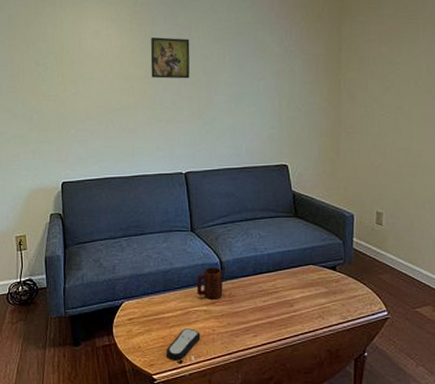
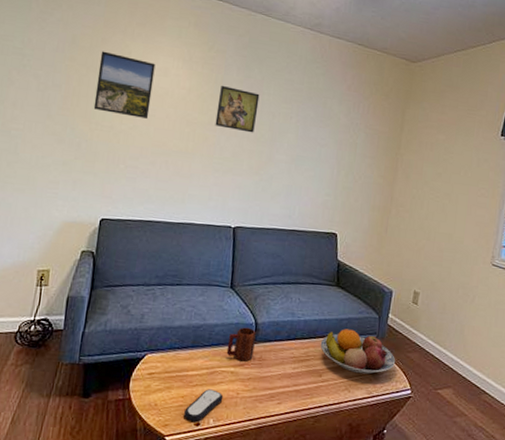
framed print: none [36,25,89,83] -> present [93,51,156,119]
fruit bowl: none [287,257,366,300] -> present [320,329,395,375]

